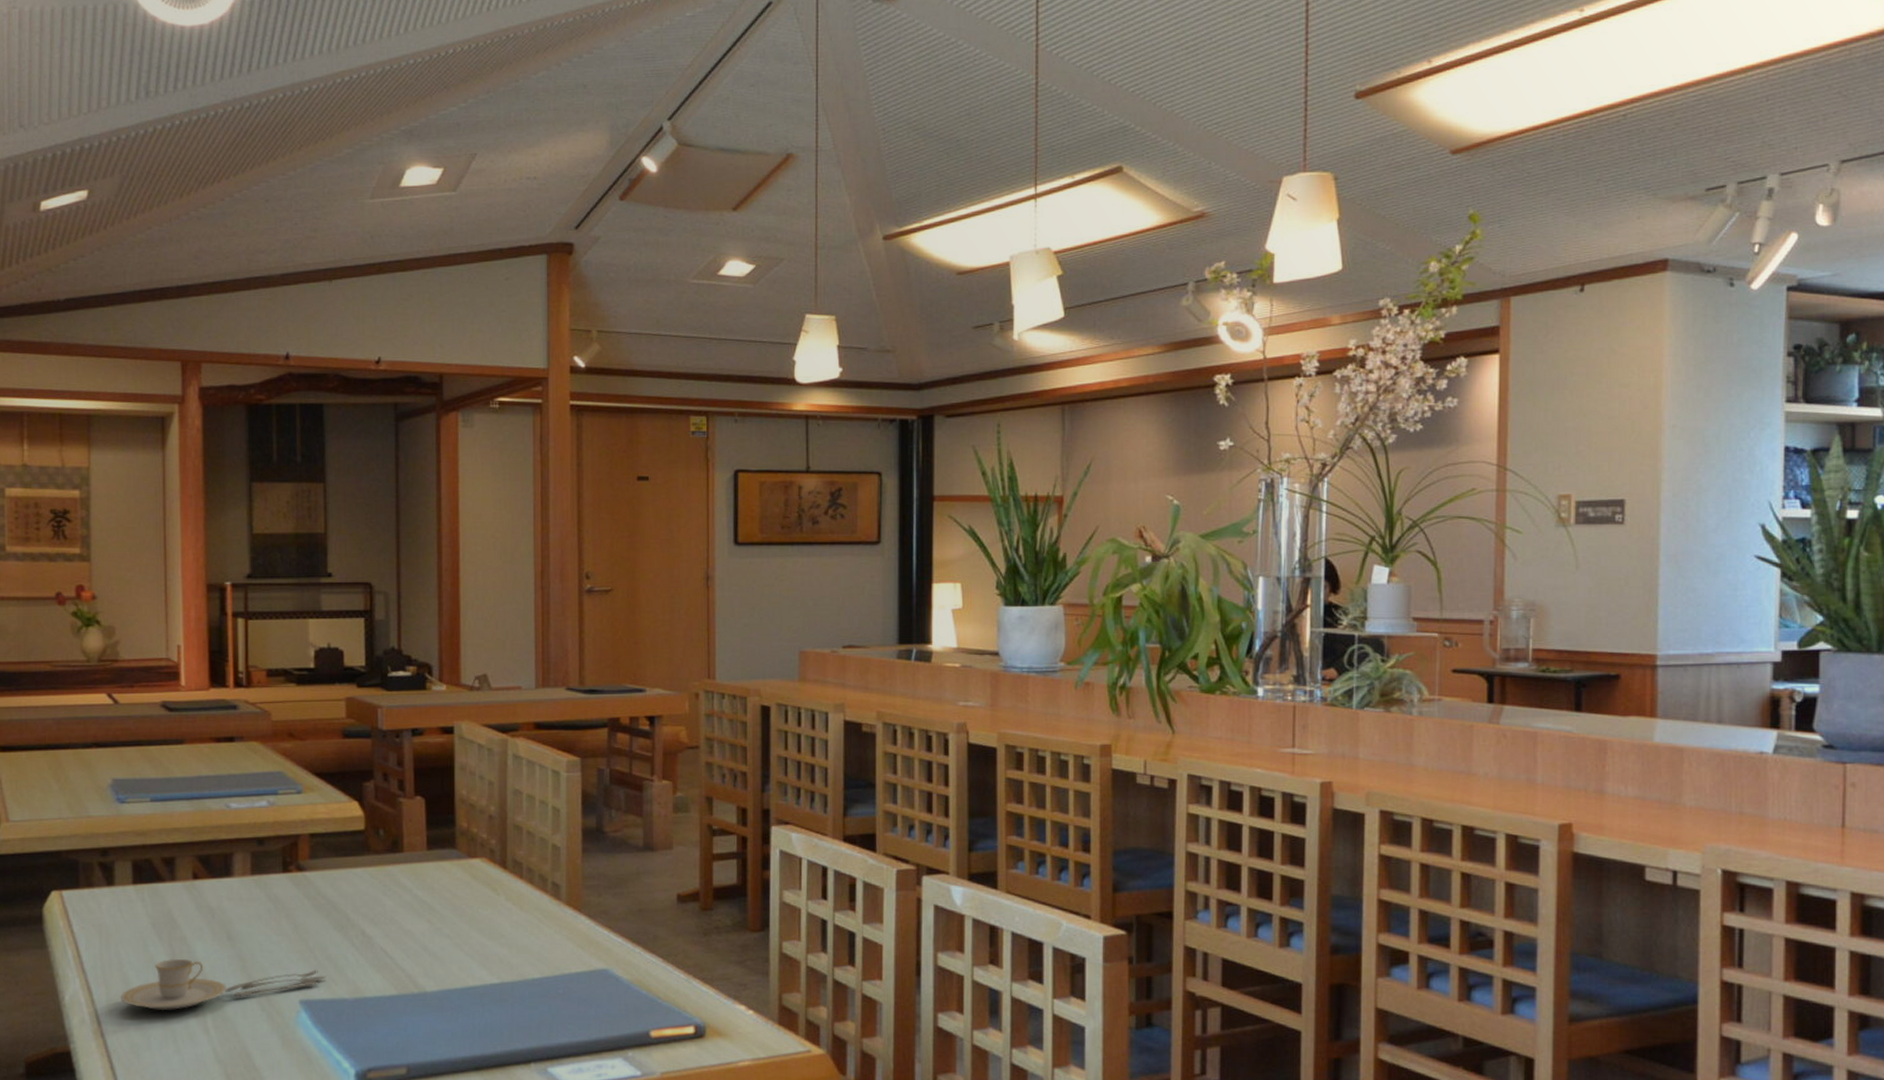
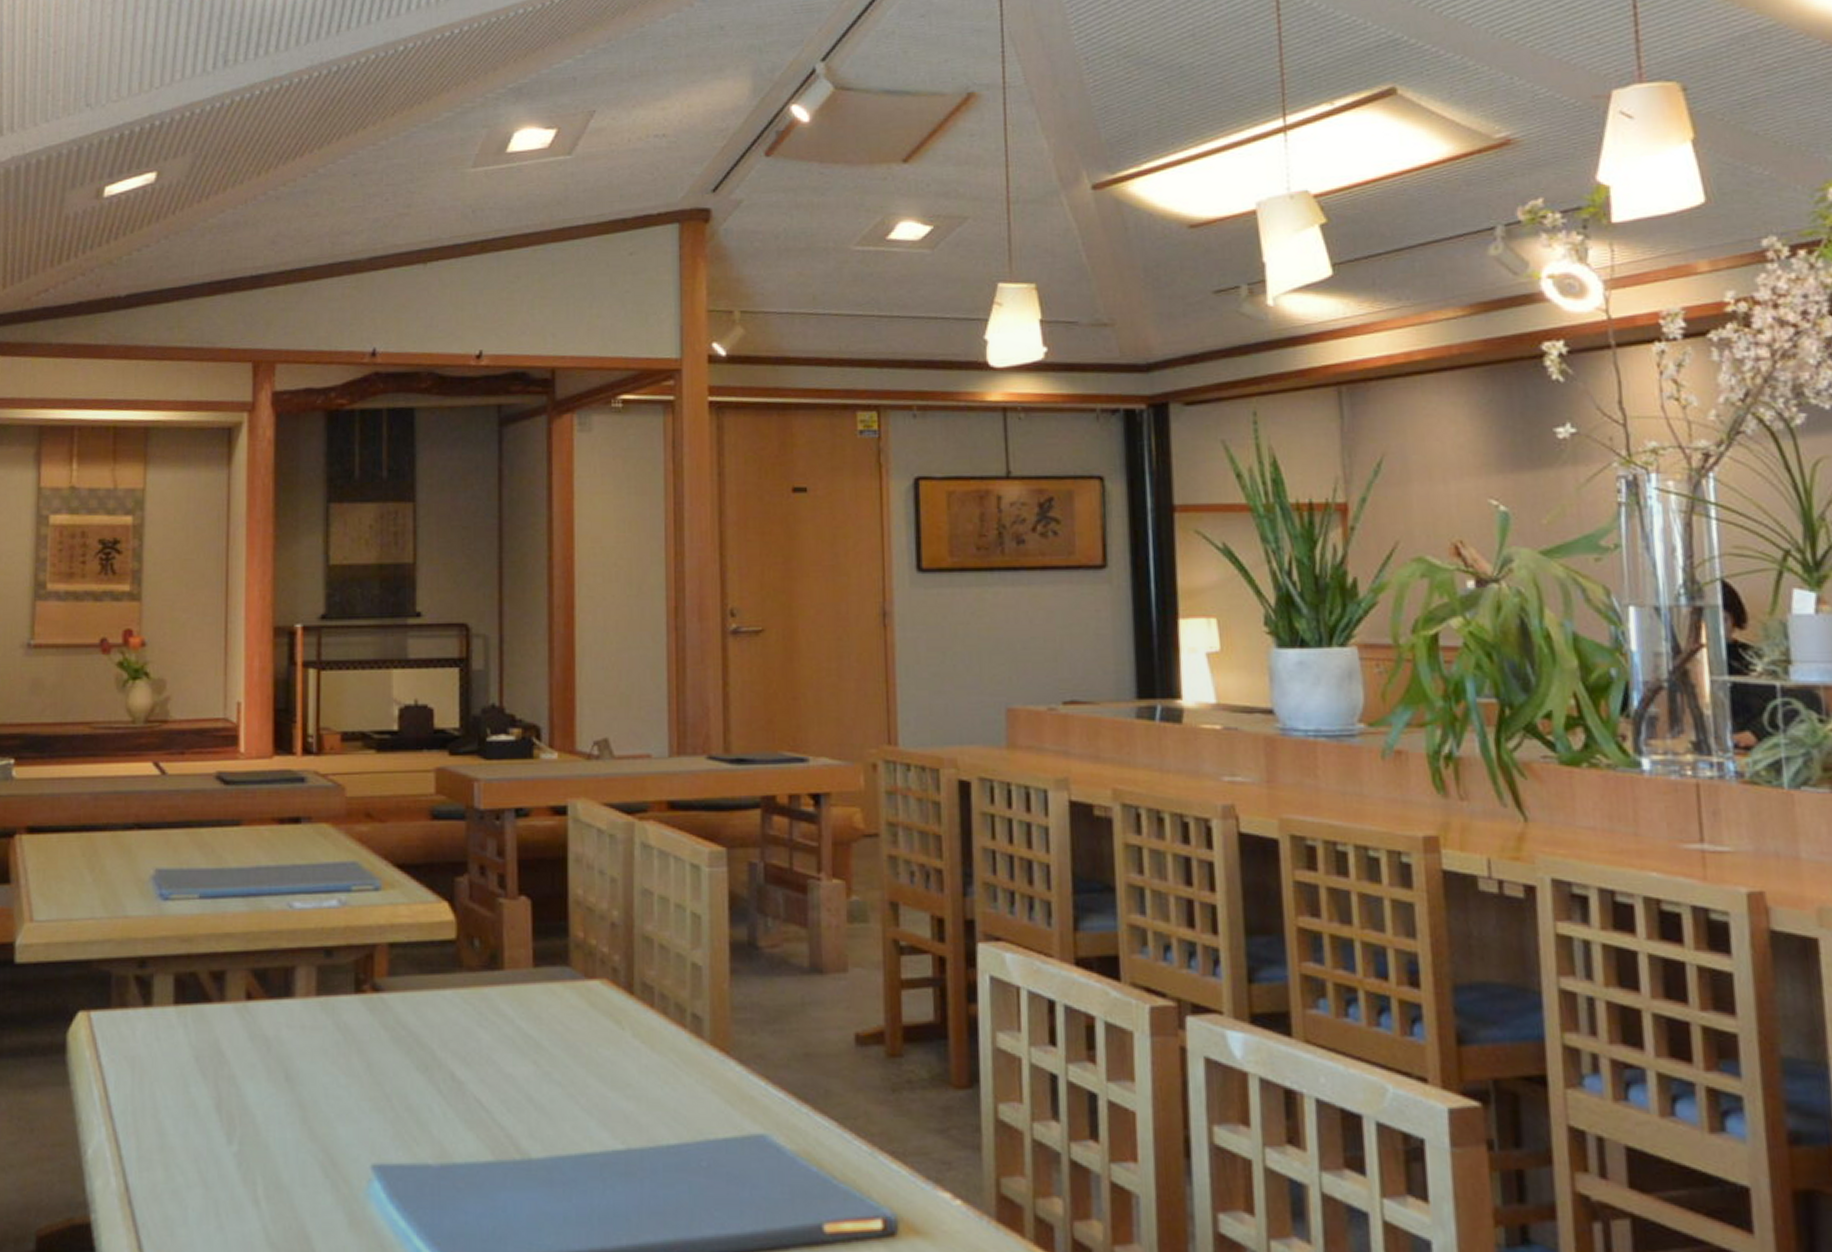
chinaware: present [119,958,327,1010] -> none [153,1103,406,1173]

